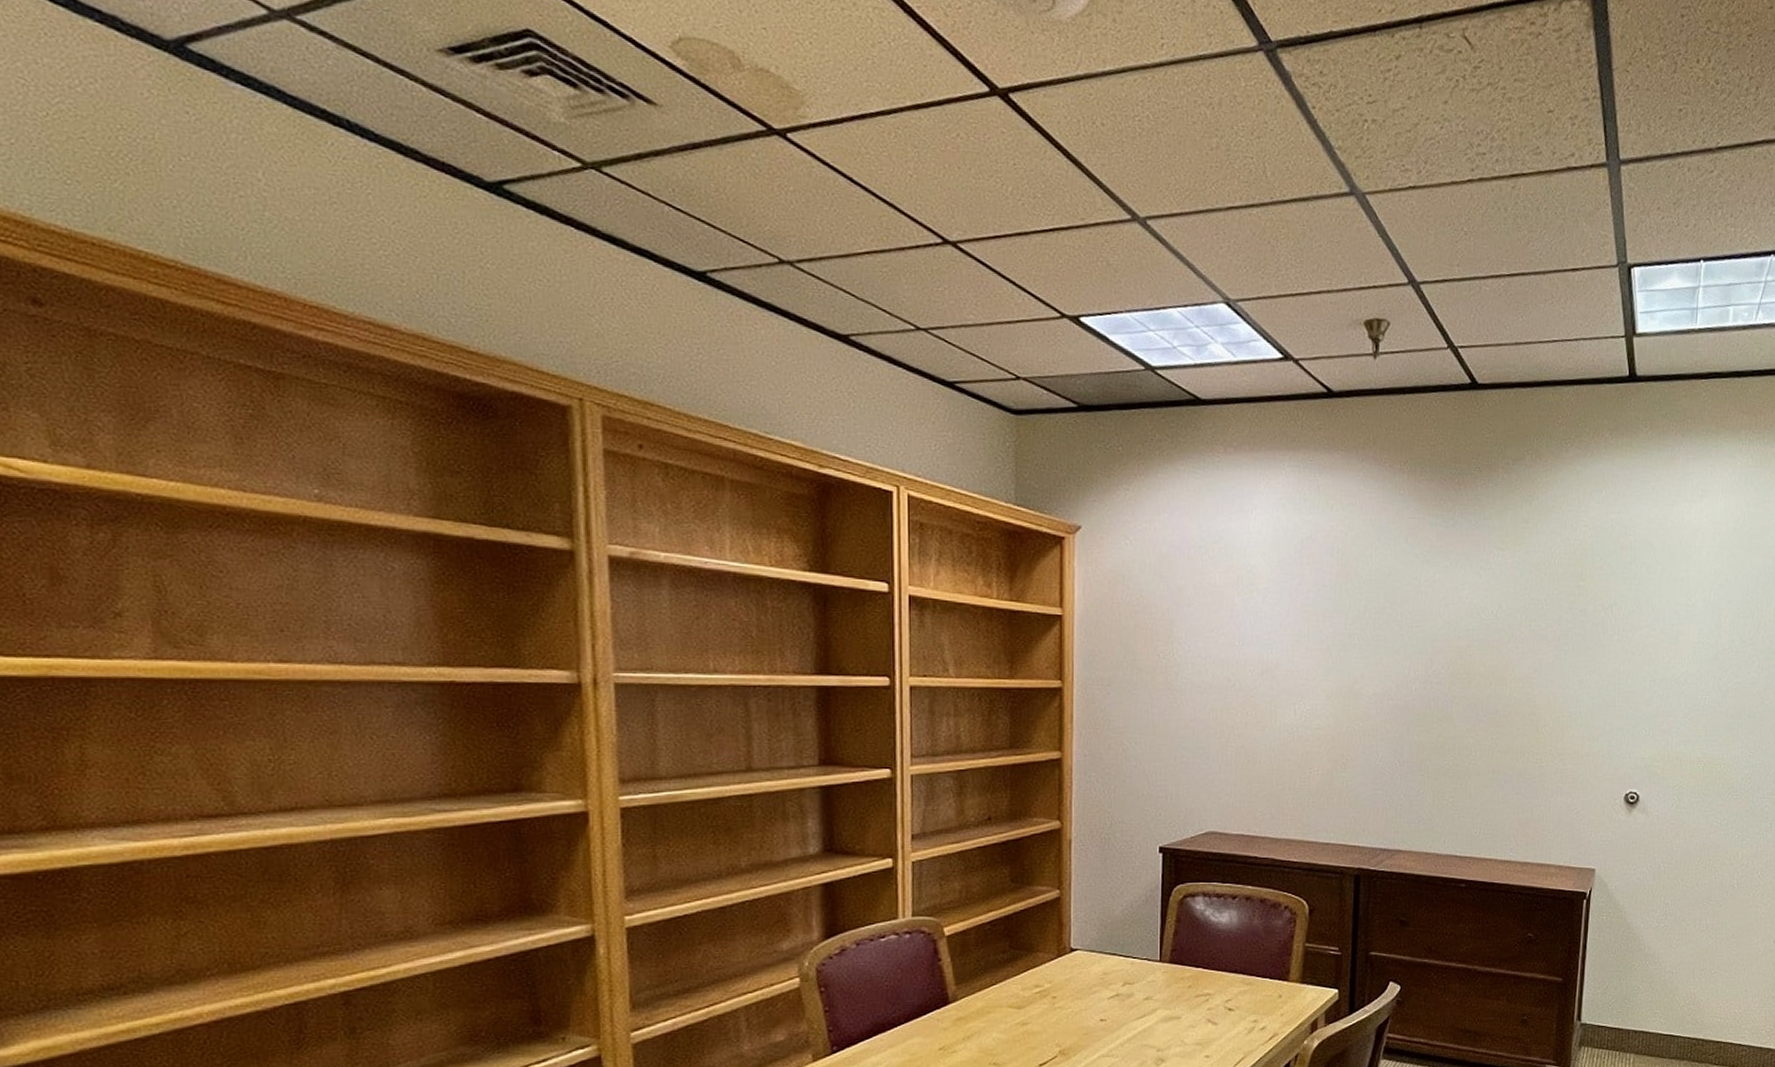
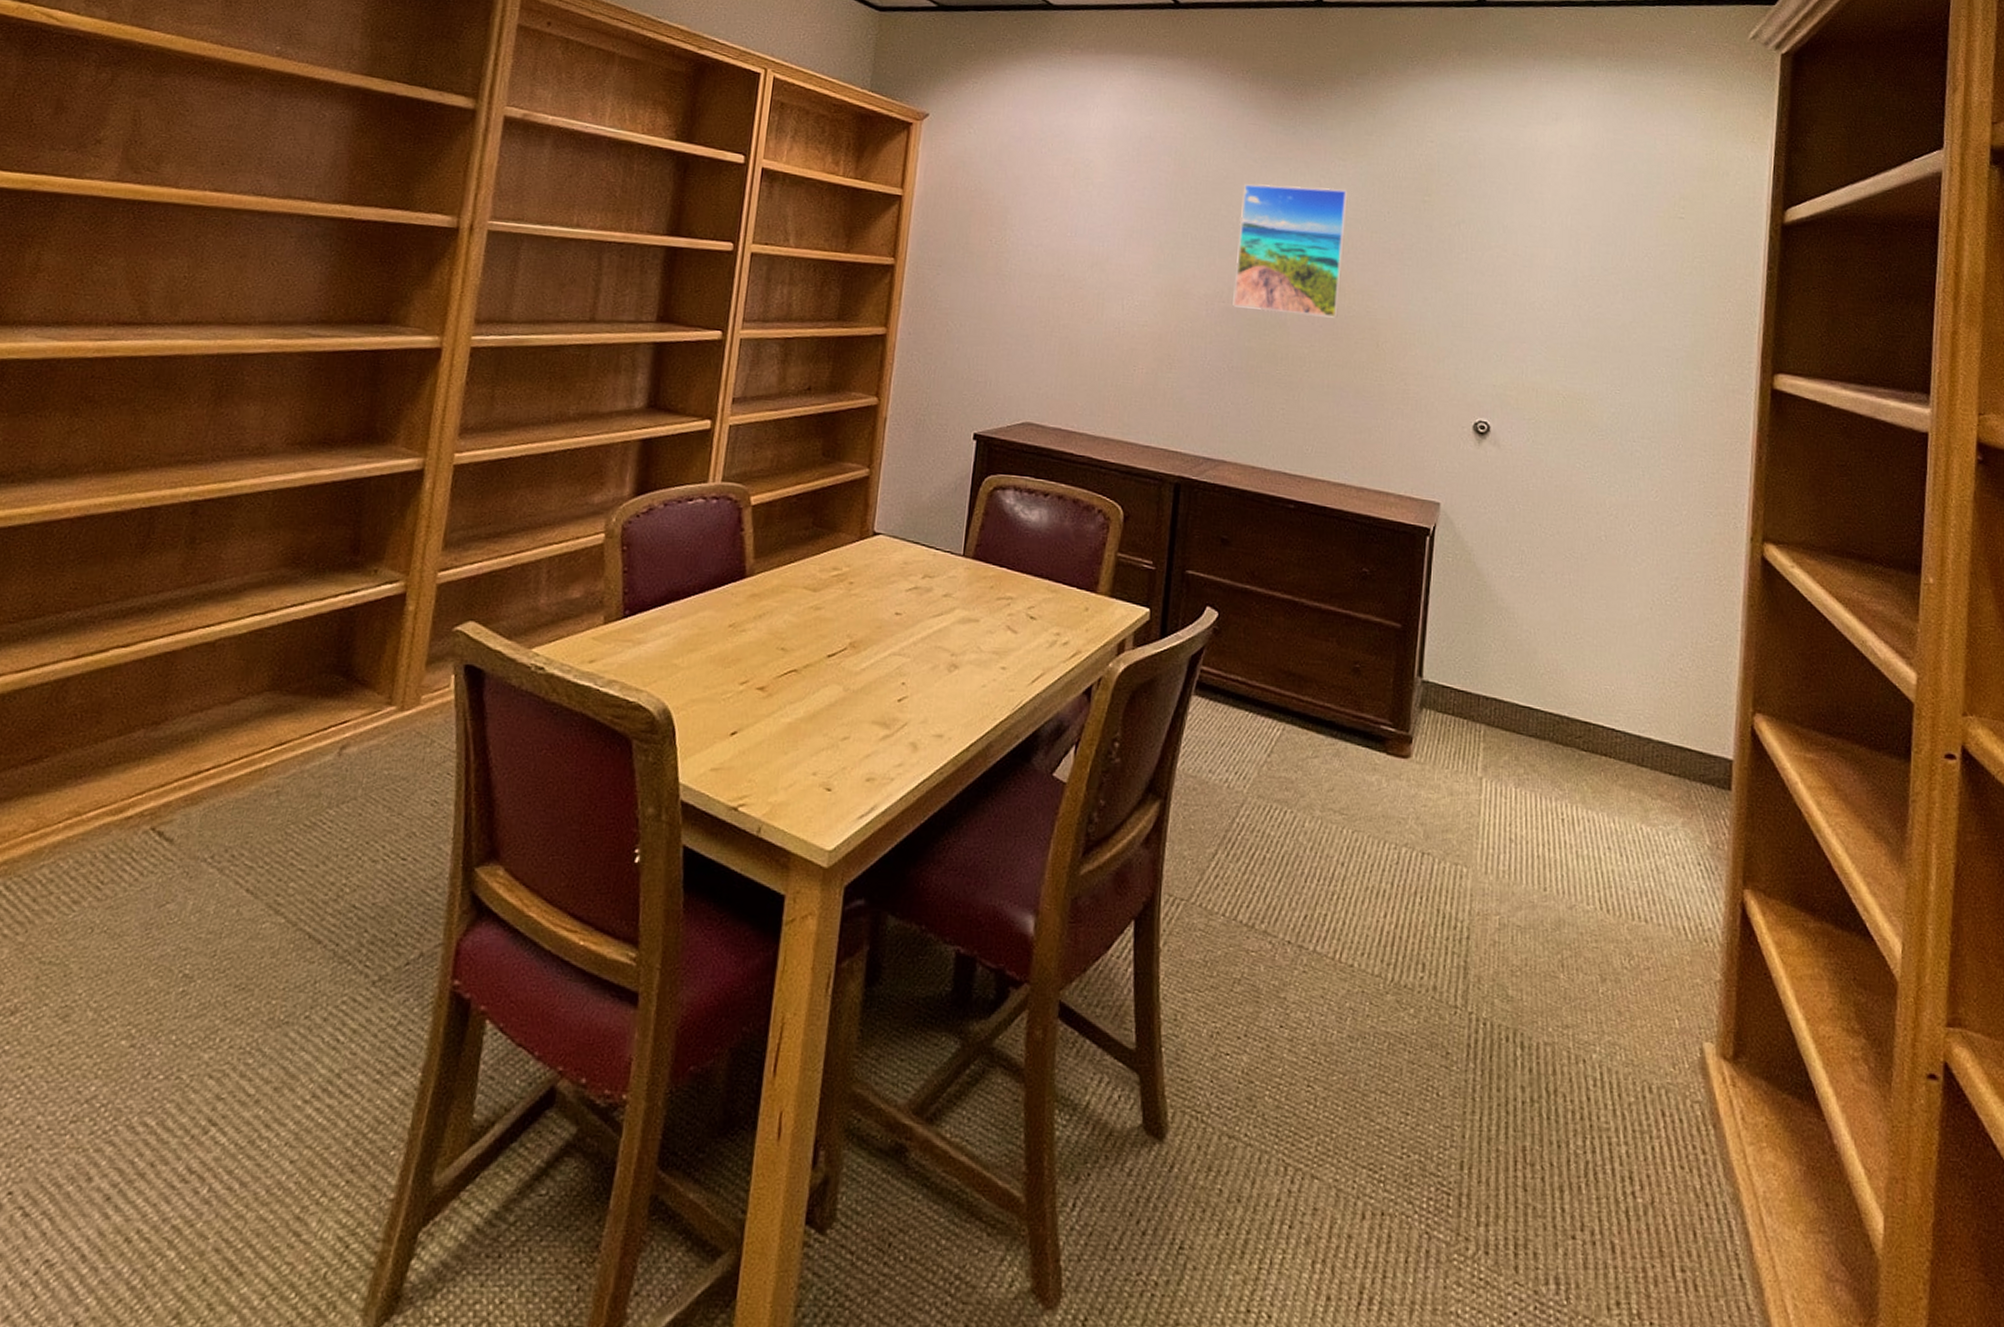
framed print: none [1401,578,1507,707] -> present [1233,184,1348,318]

